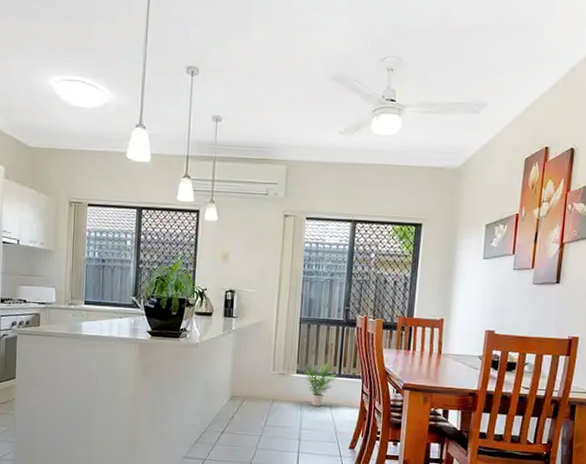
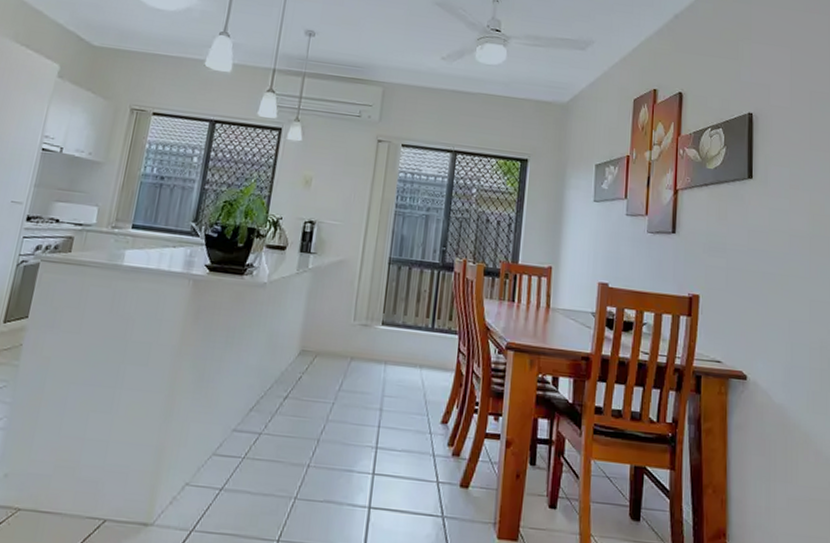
potted plant: present [304,361,338,407] -> none [390,311,431,368]

